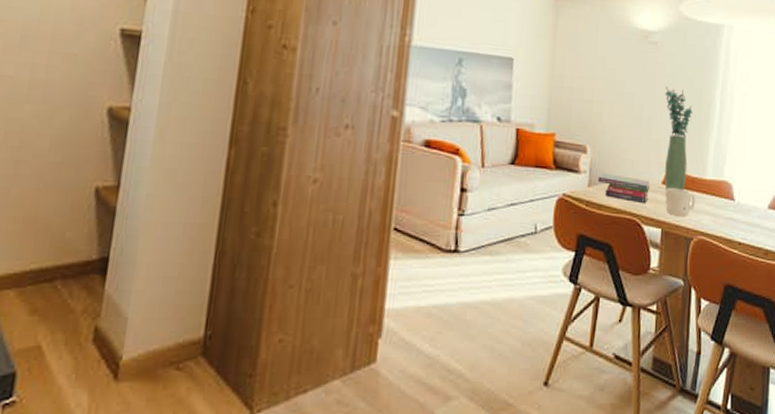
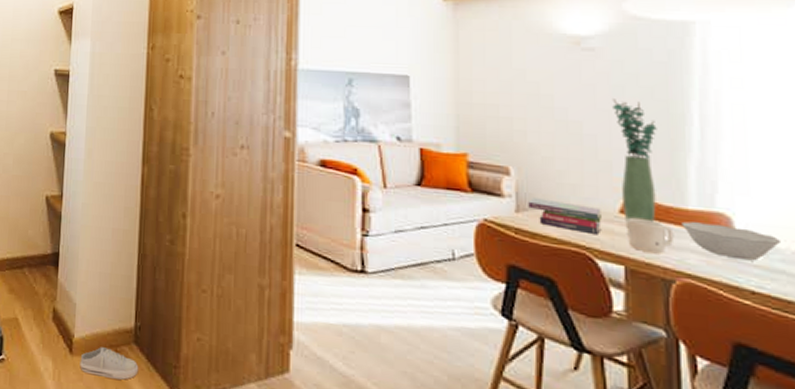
shoe: none [127,366,205,402] -> present [80,347,139,380]
bowl: none [701,189,759,219] -> present [681,221,780,261]

